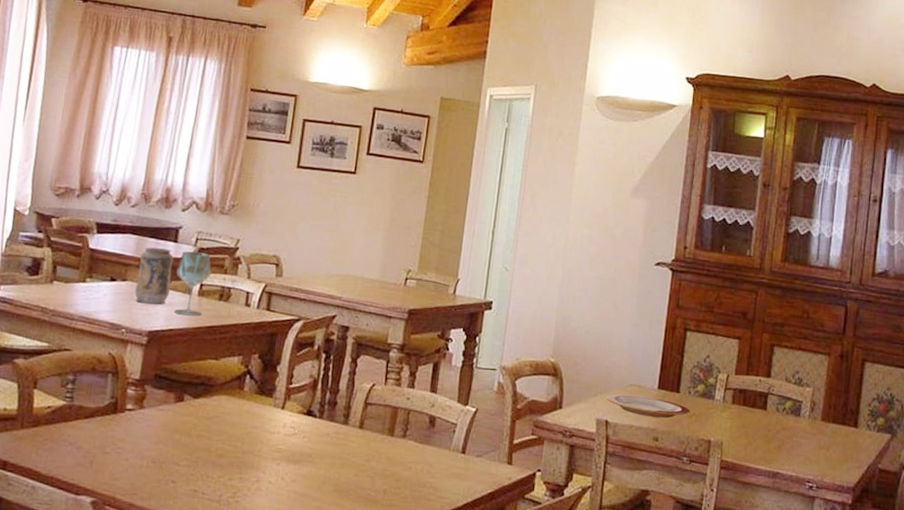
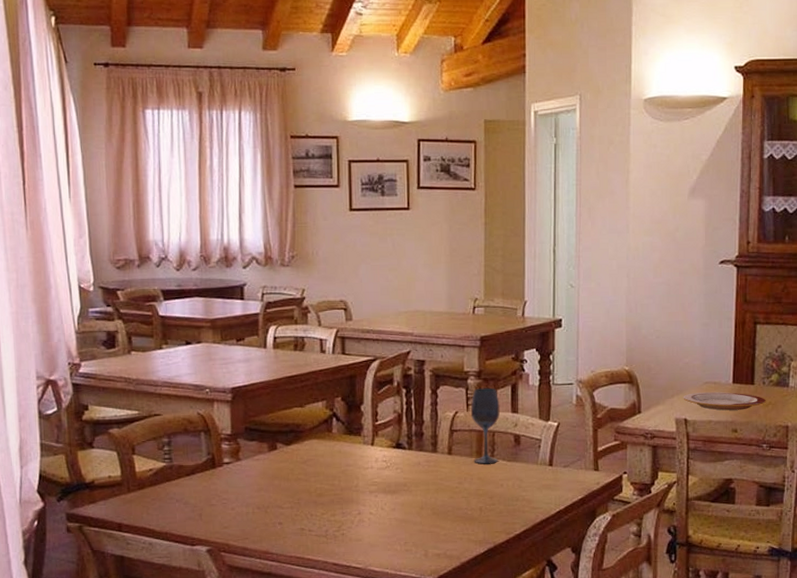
decorative vase: present [134,247,174,305] -> none [210,307,246,363]
wine glass: present [174,251,212,316] -> none [248,307,283,369]
wineglass: none [384,362,419,444] -> present [470,388,500,464]

